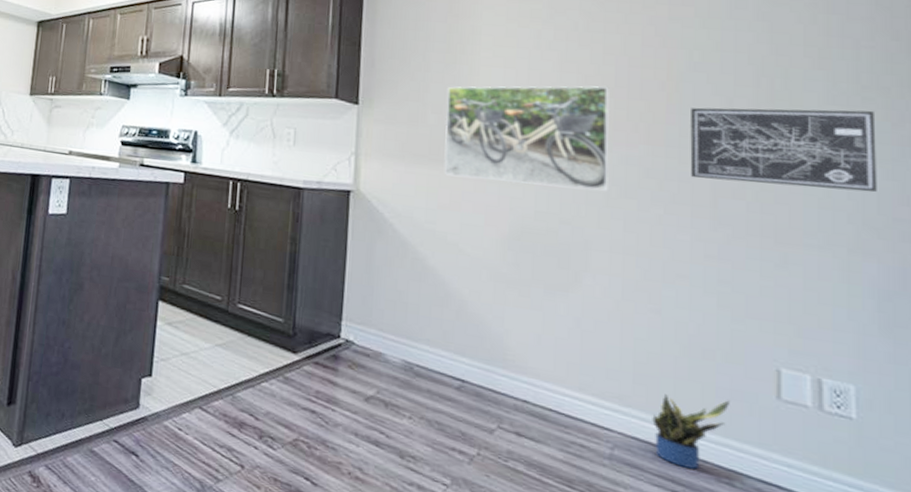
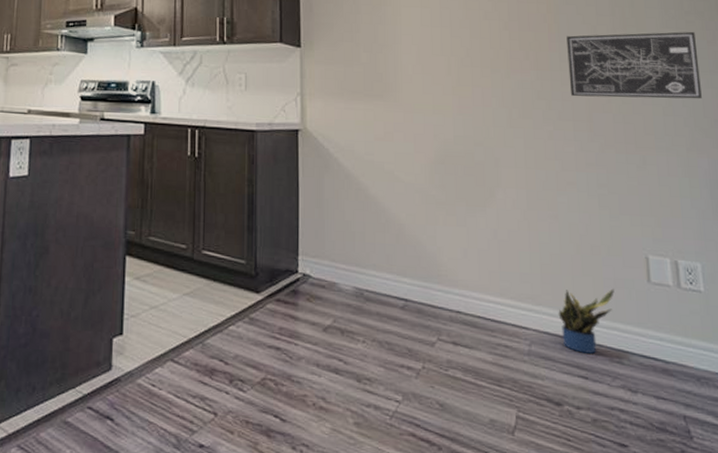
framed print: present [444,86,610,191] -> none [375,20,511,114]

